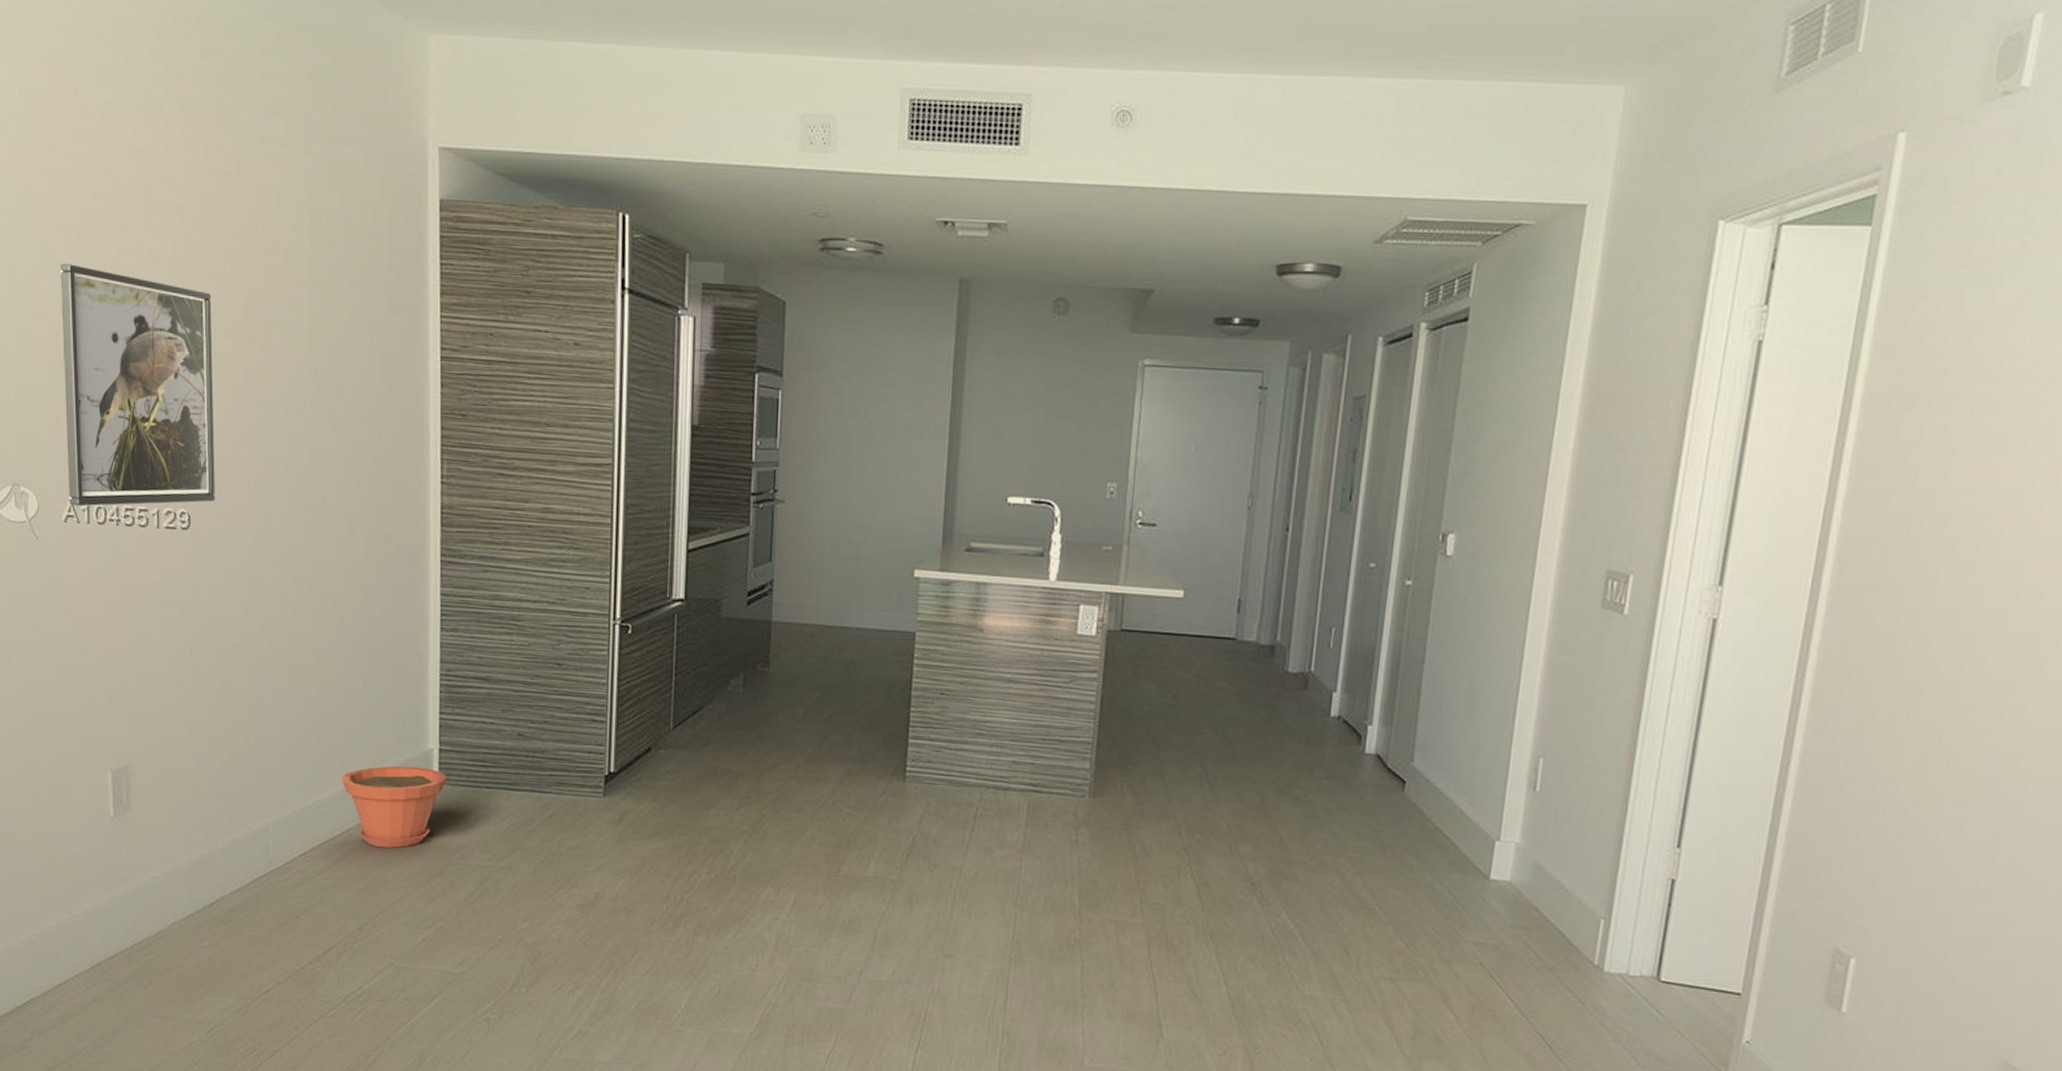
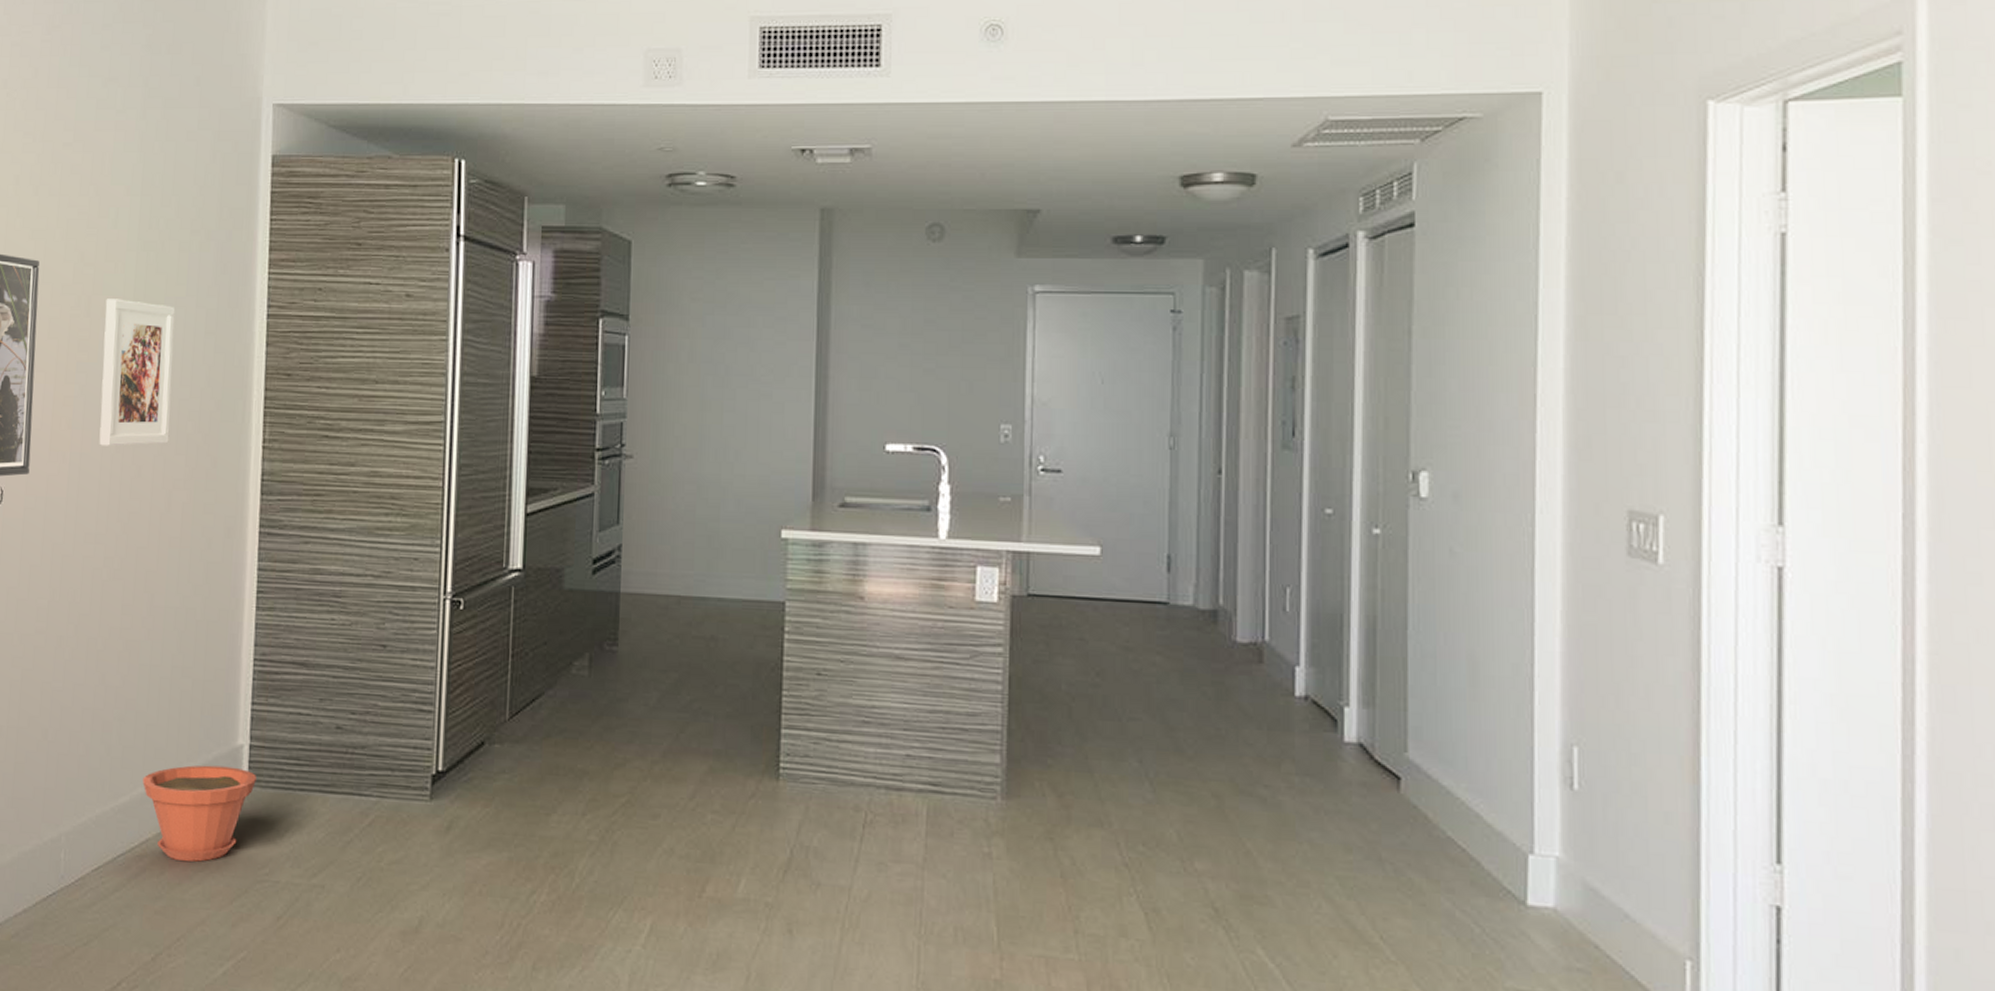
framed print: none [280,334,351,477] -> present [99,298,175,446]

